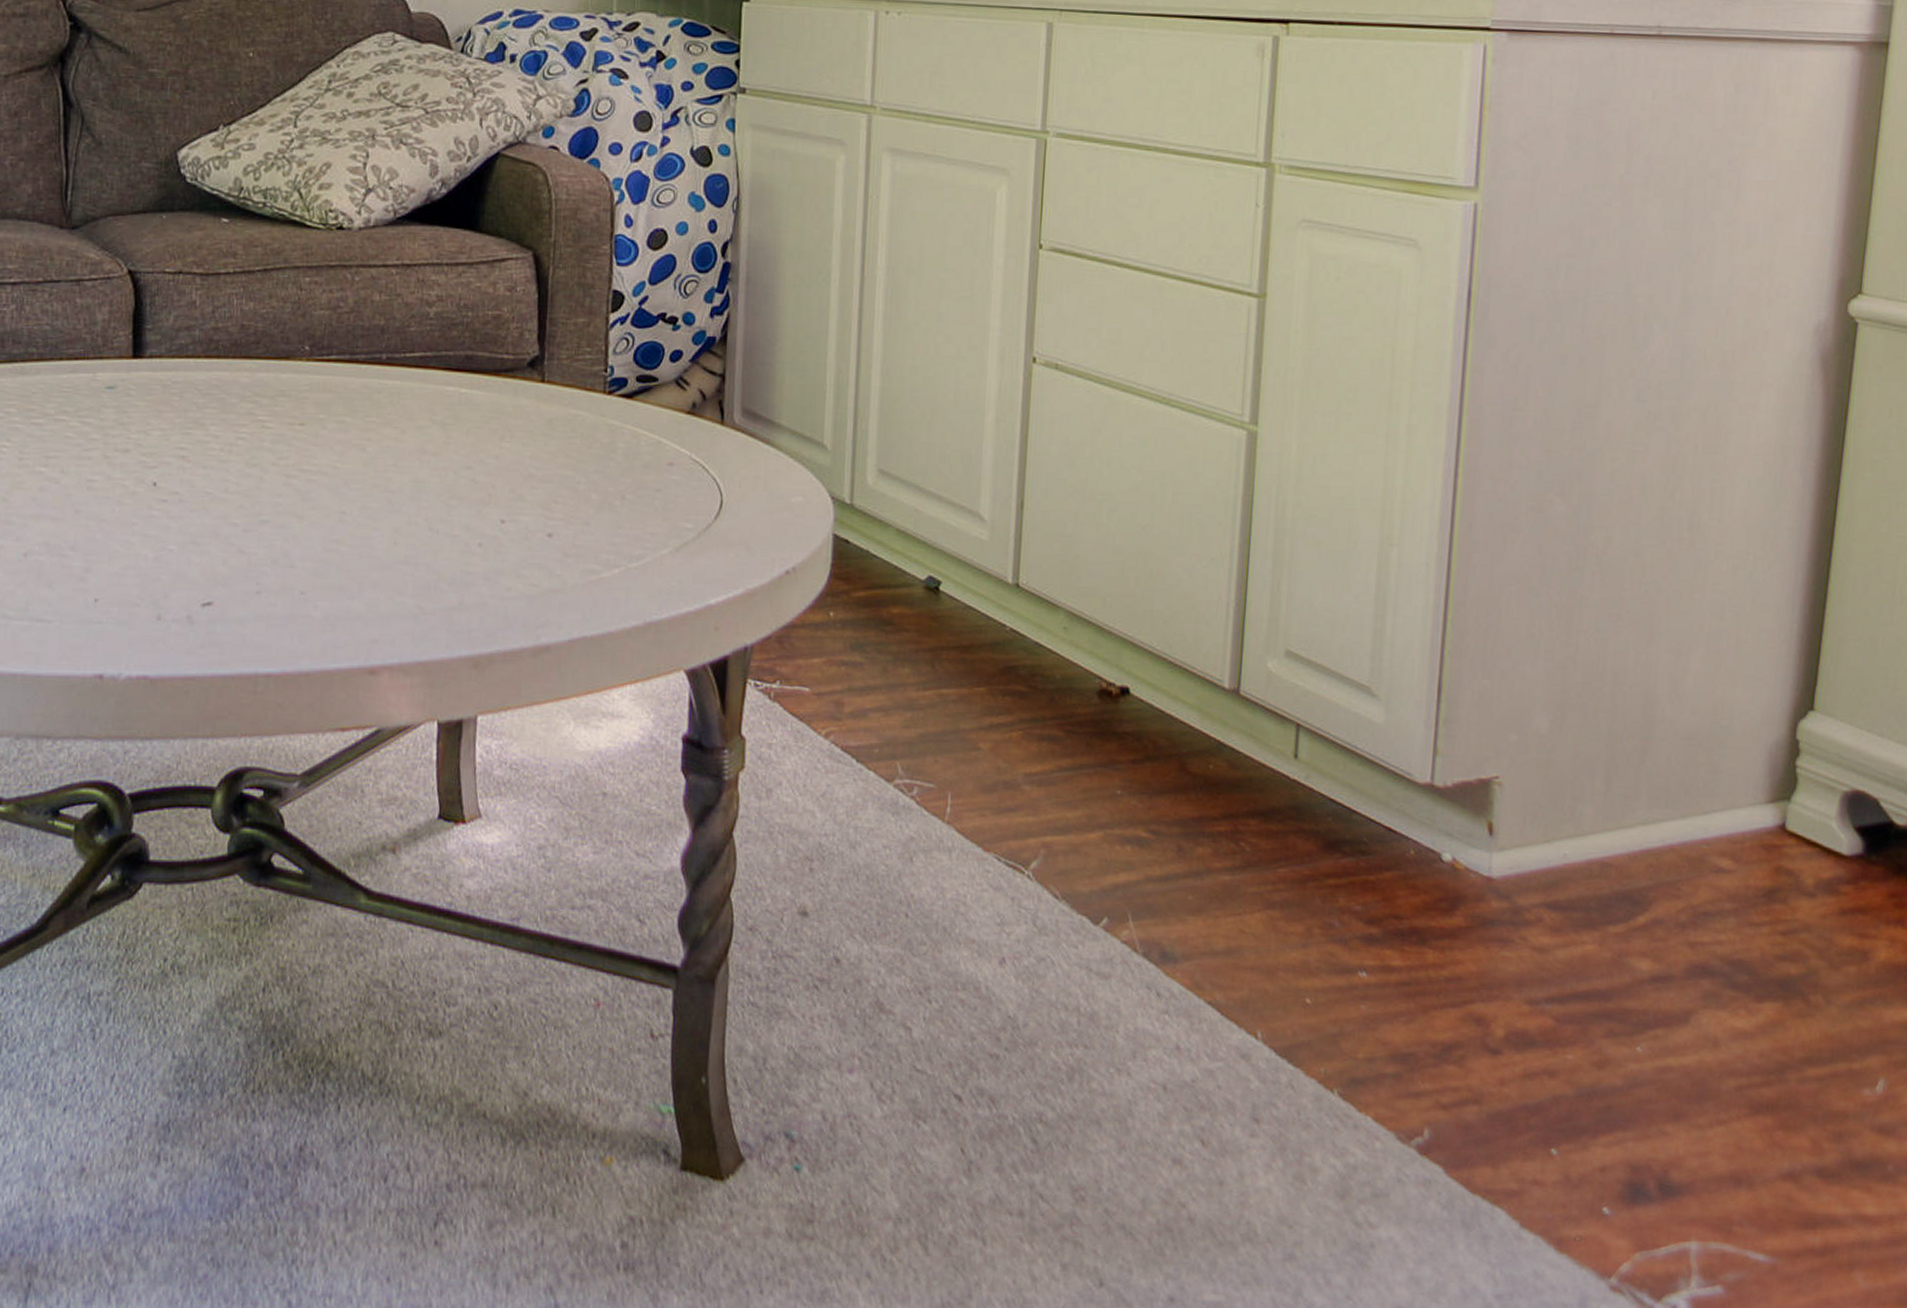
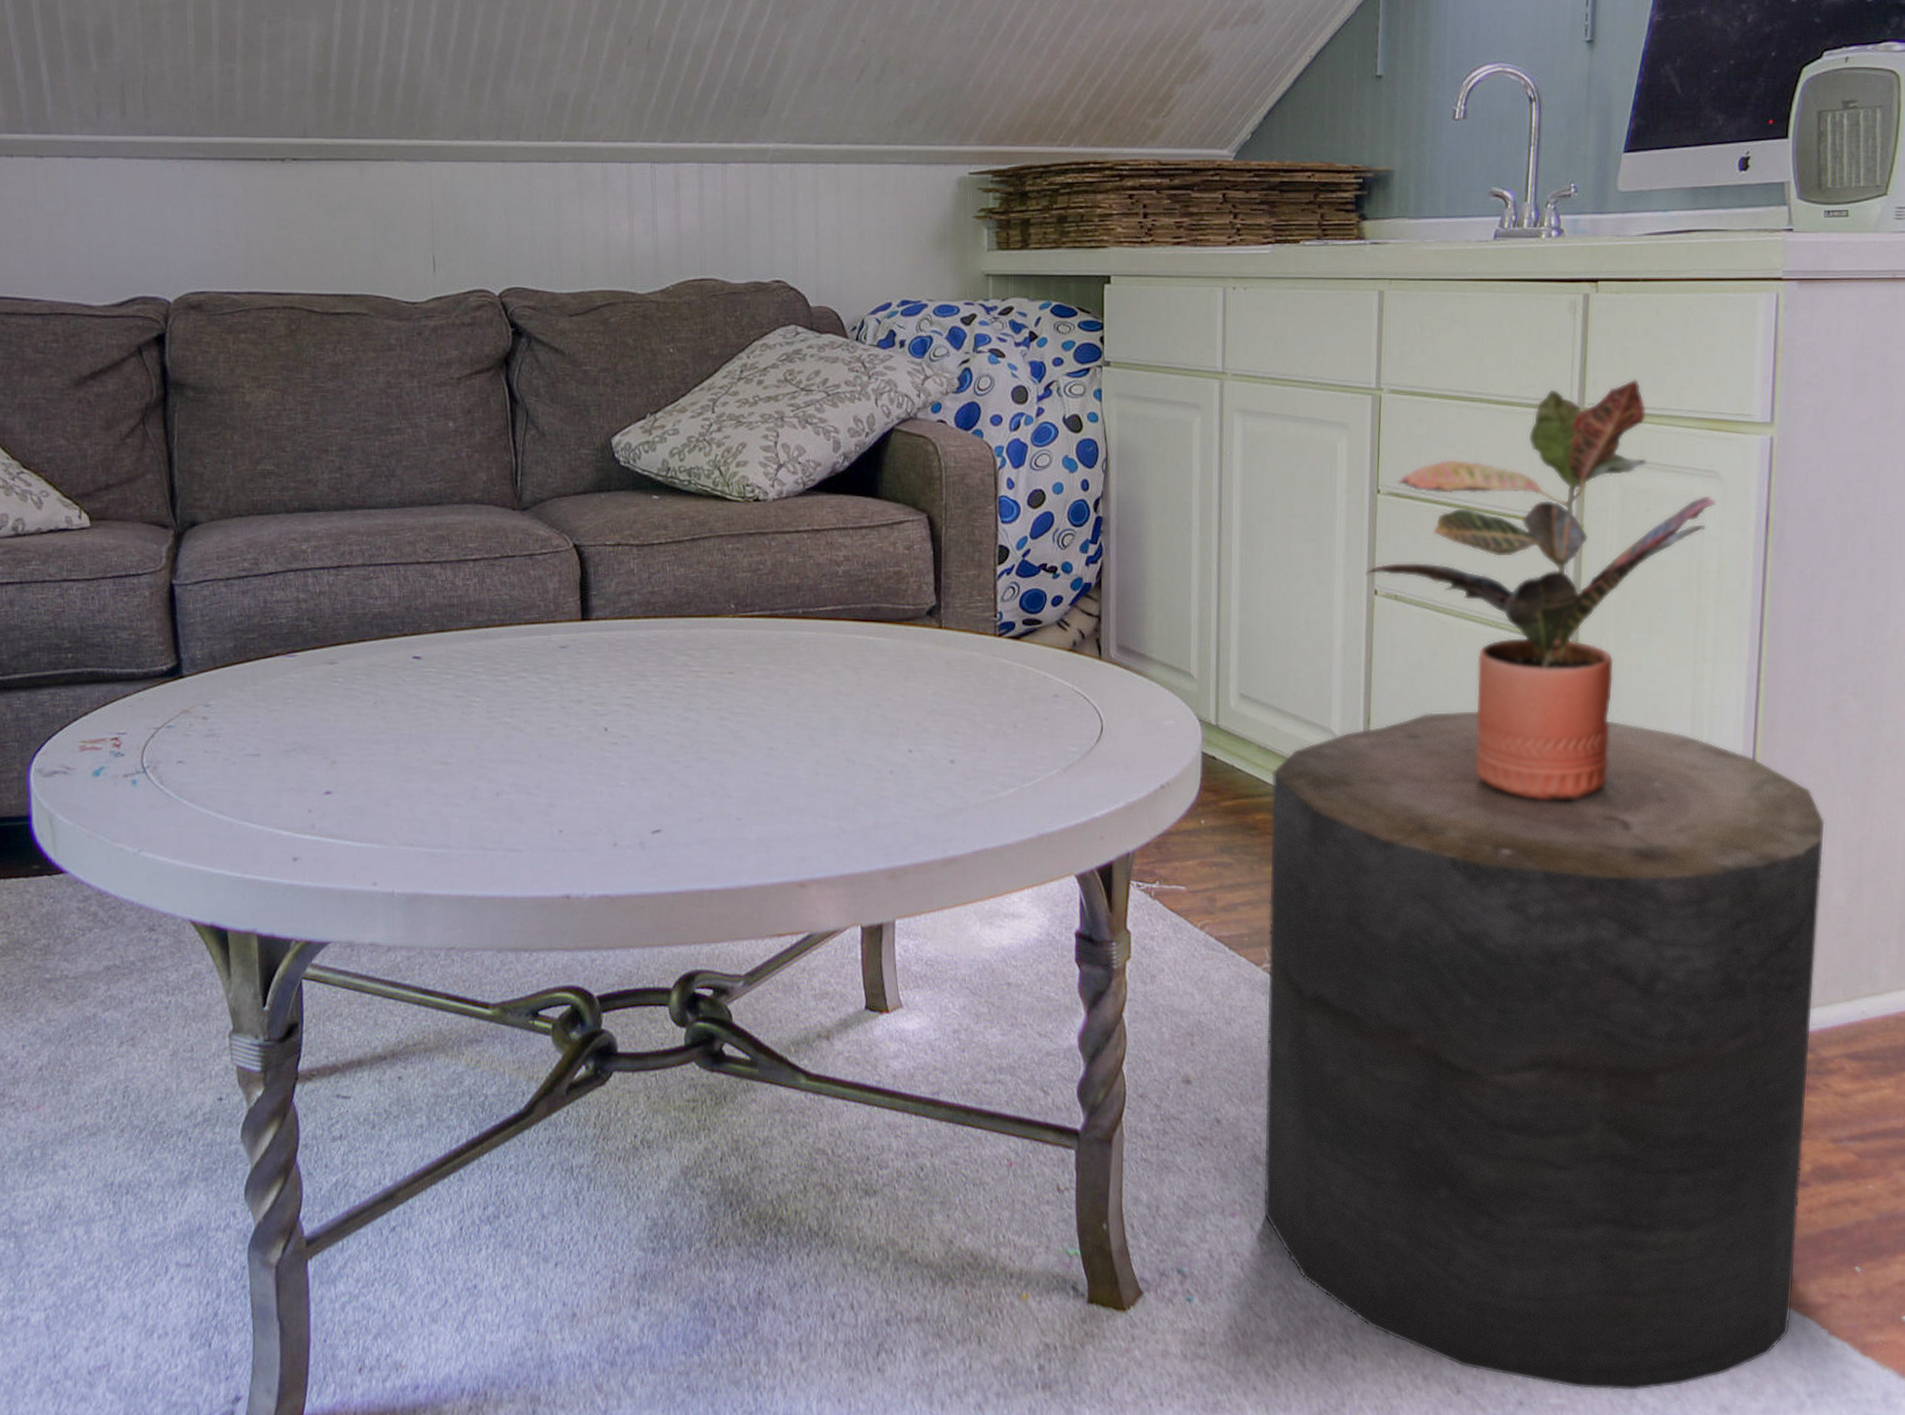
stool: none [885,497,1527,1288] -> present [1263,710,1825,1391]
potted plant: none [1023,133,1413,608] -> present [1365,380,1716,804]

